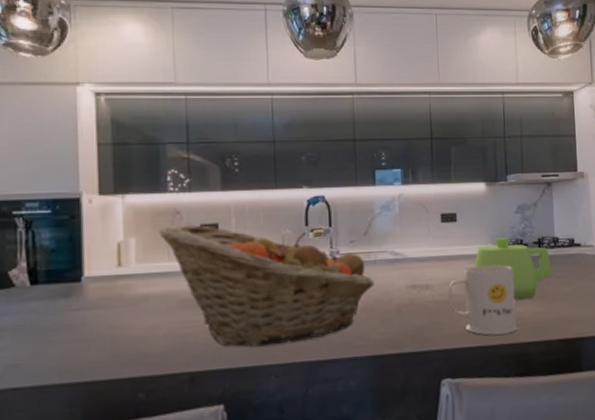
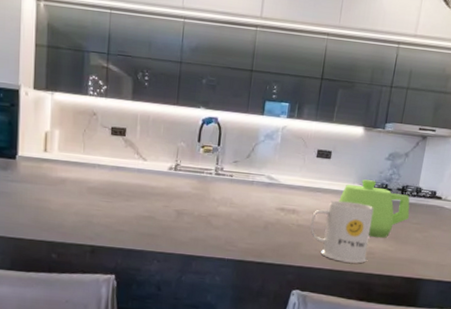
fruit basket: present [159,224,375,347] -> none [78,124,249,238]

